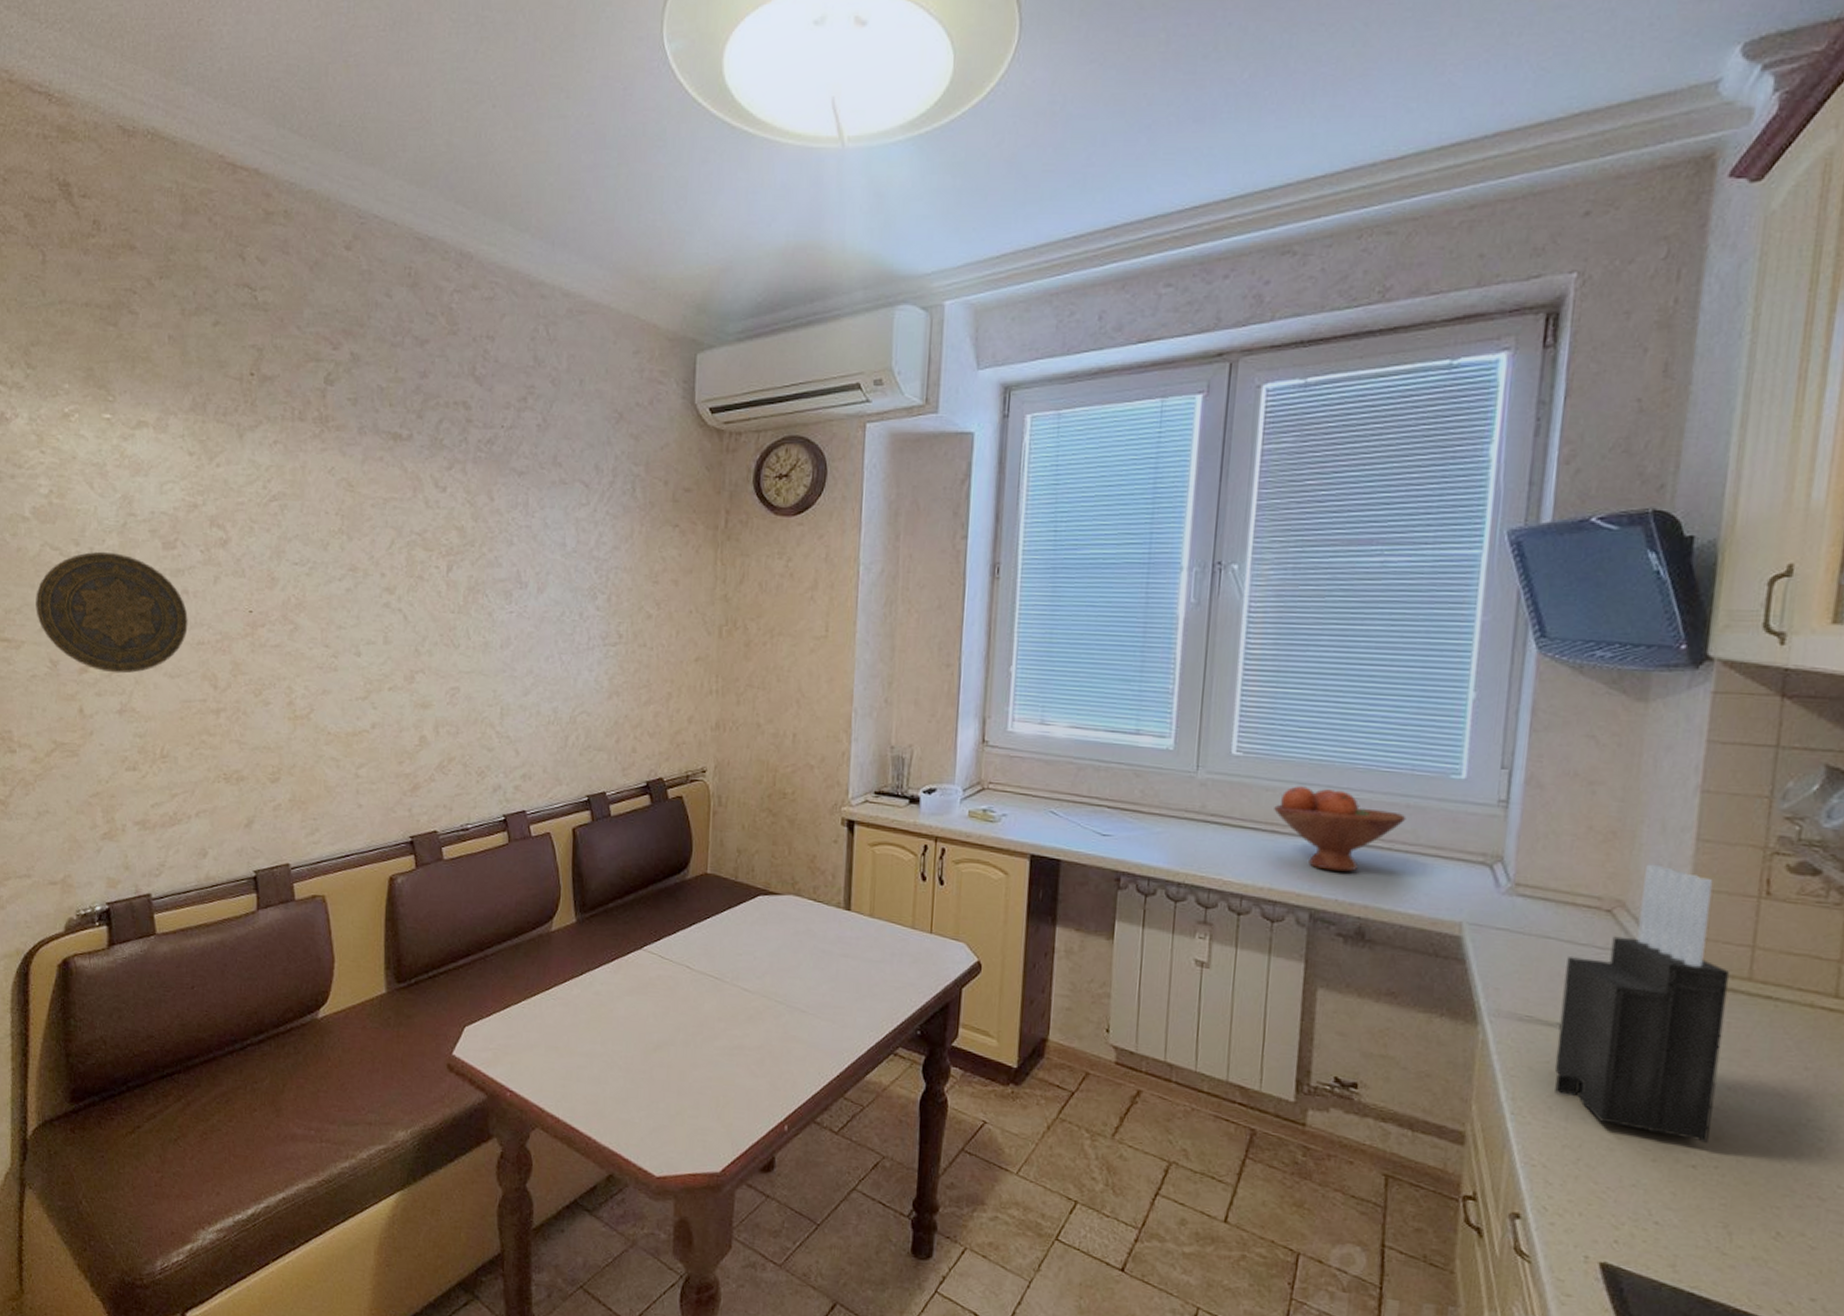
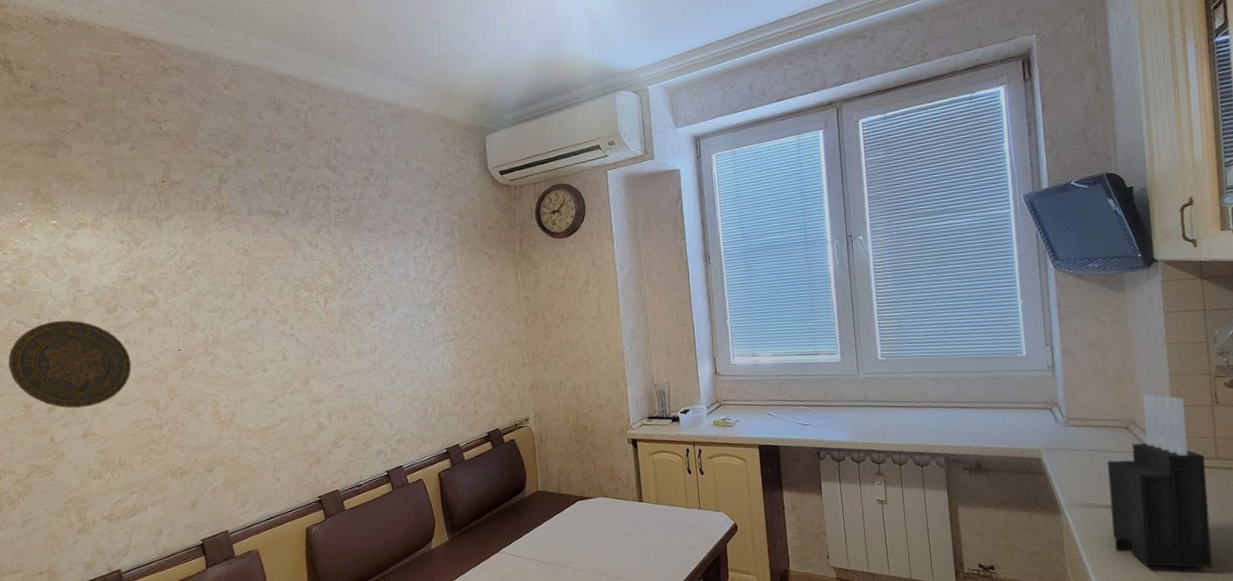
fruit bowl: present [1274,786,1407,872] -> none [911,373,994,427]

